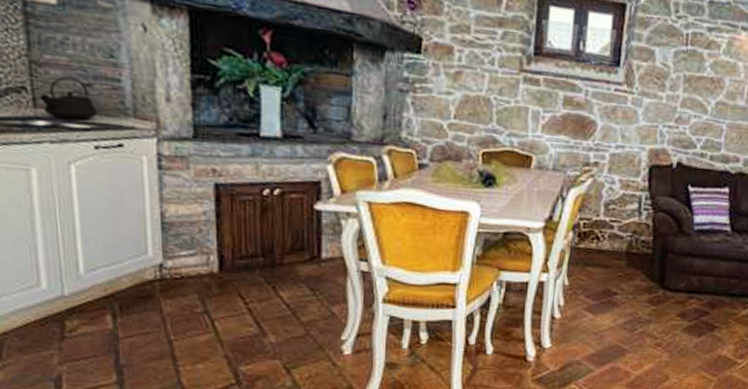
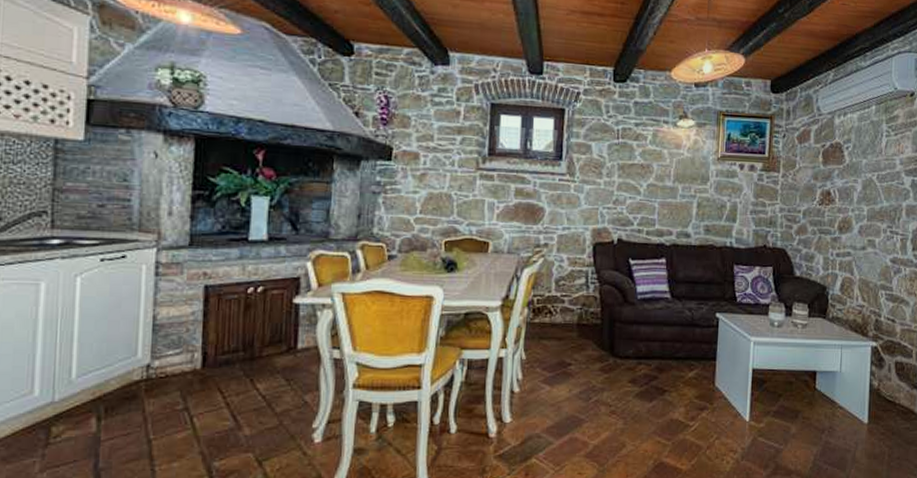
kettle: present [39,76,97,121] -> none [58,199,107,238]

